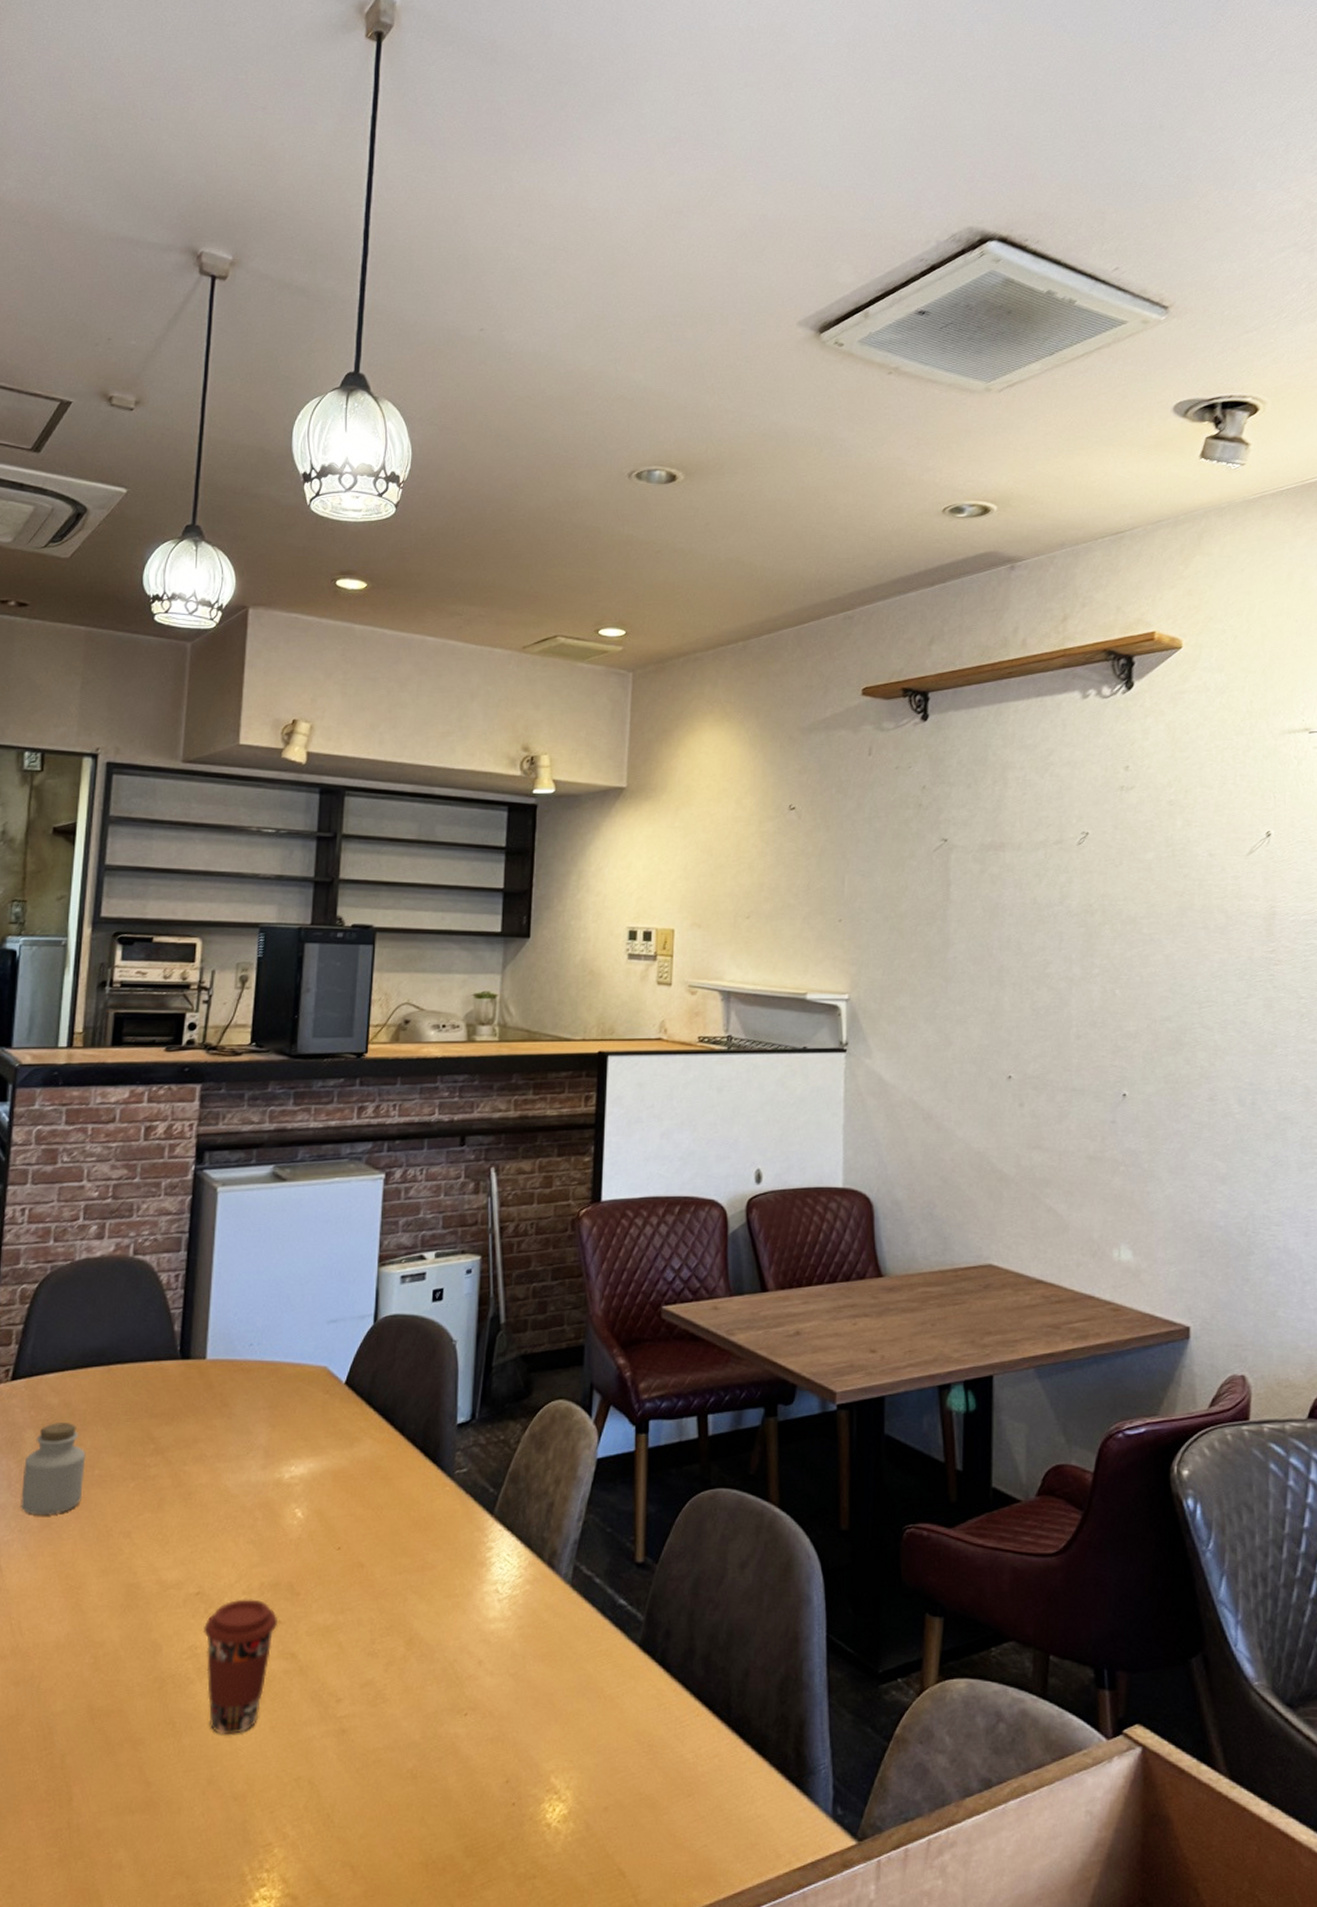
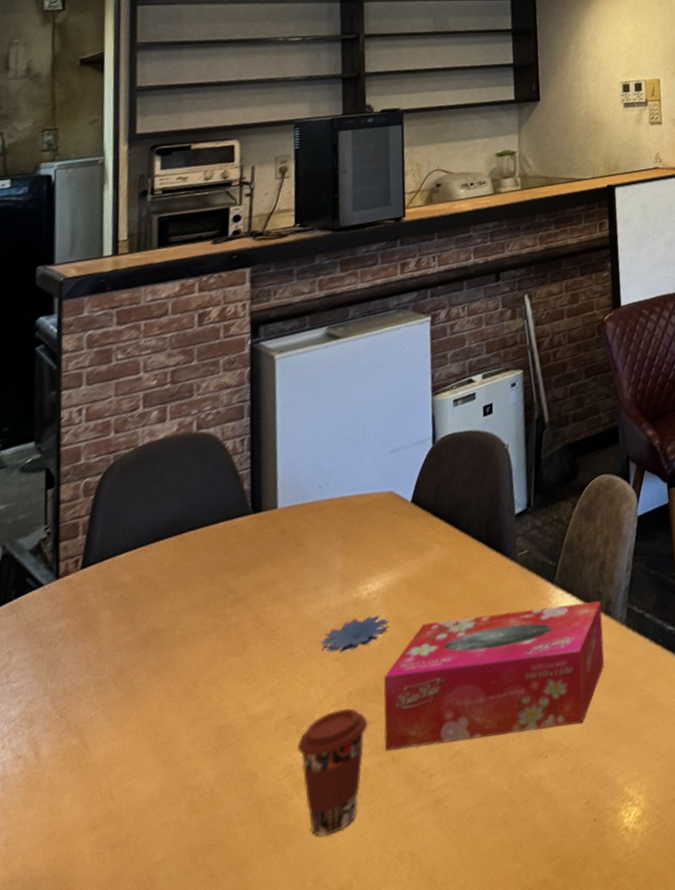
jar: present [21,1423,86,1516] -> none [101,594,166,688]
flower: none [236,1501,310,1536] -> present [320,615,390,653]
tissue box: none [293,1525,545,1688] -> present [383,600,605,751]

